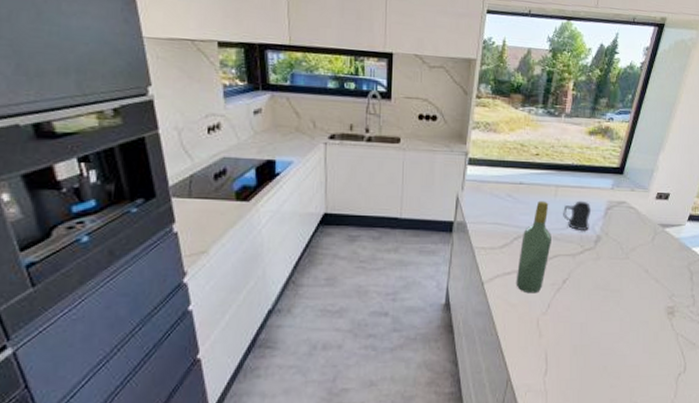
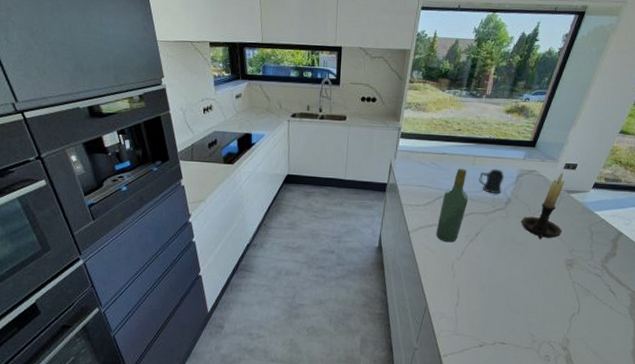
candle holder: none [614,202,660,285] -> present [521,171,565,240]

